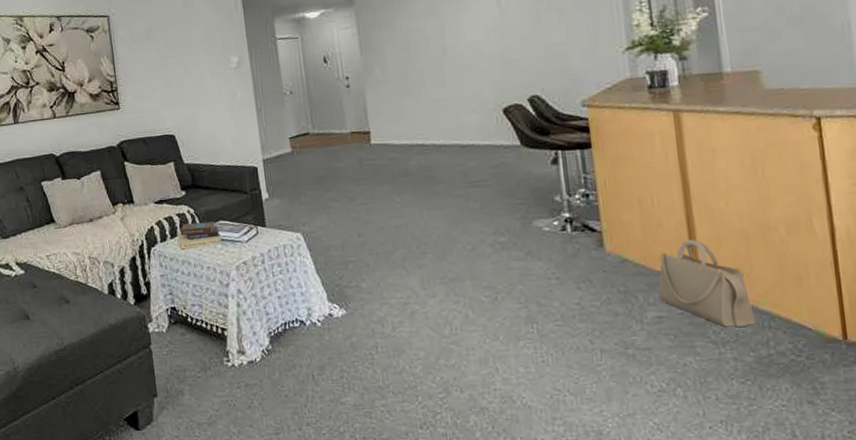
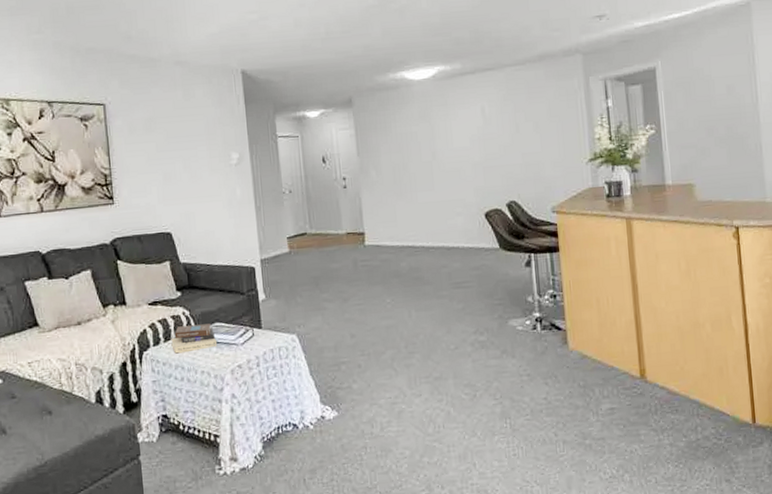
handbag: present [658,240,755,327] -> none [612,336,687,416]

